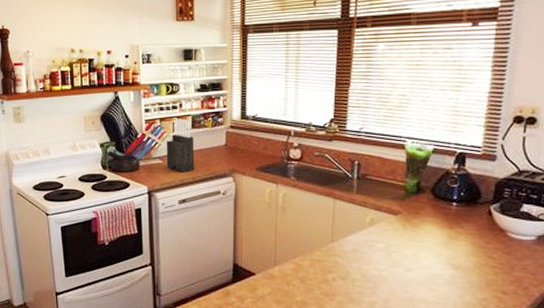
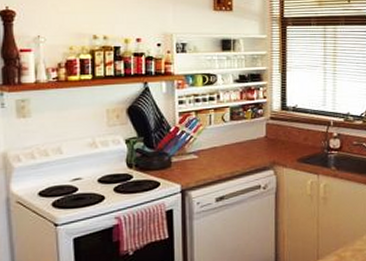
knife block: present [166,118,195,172] -> none [202,109,233,168]

